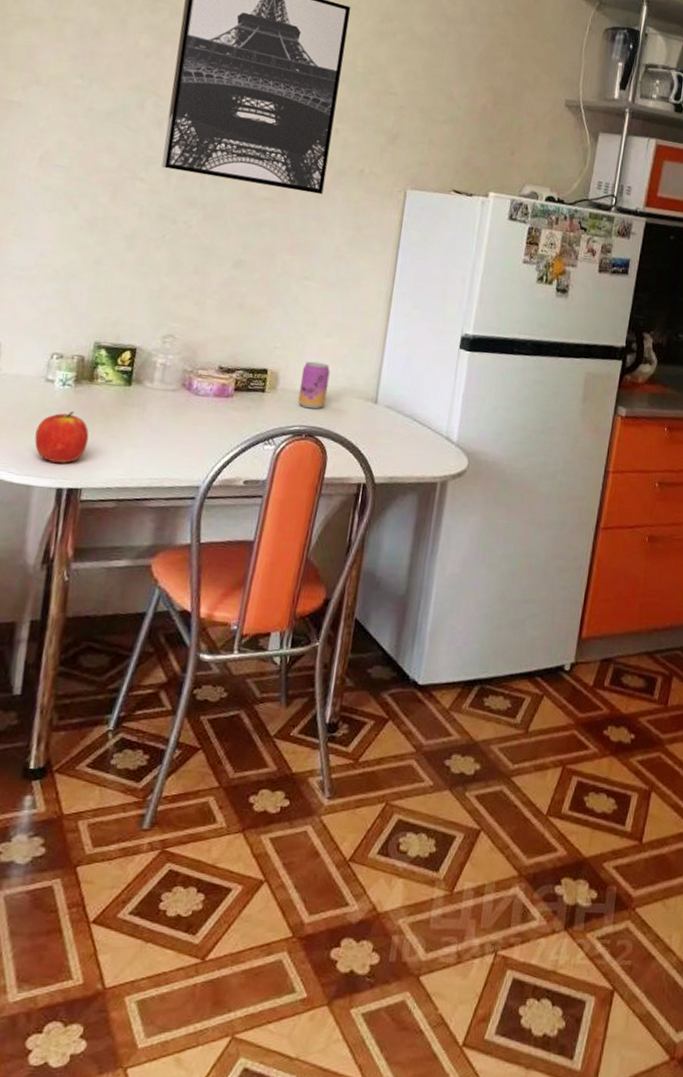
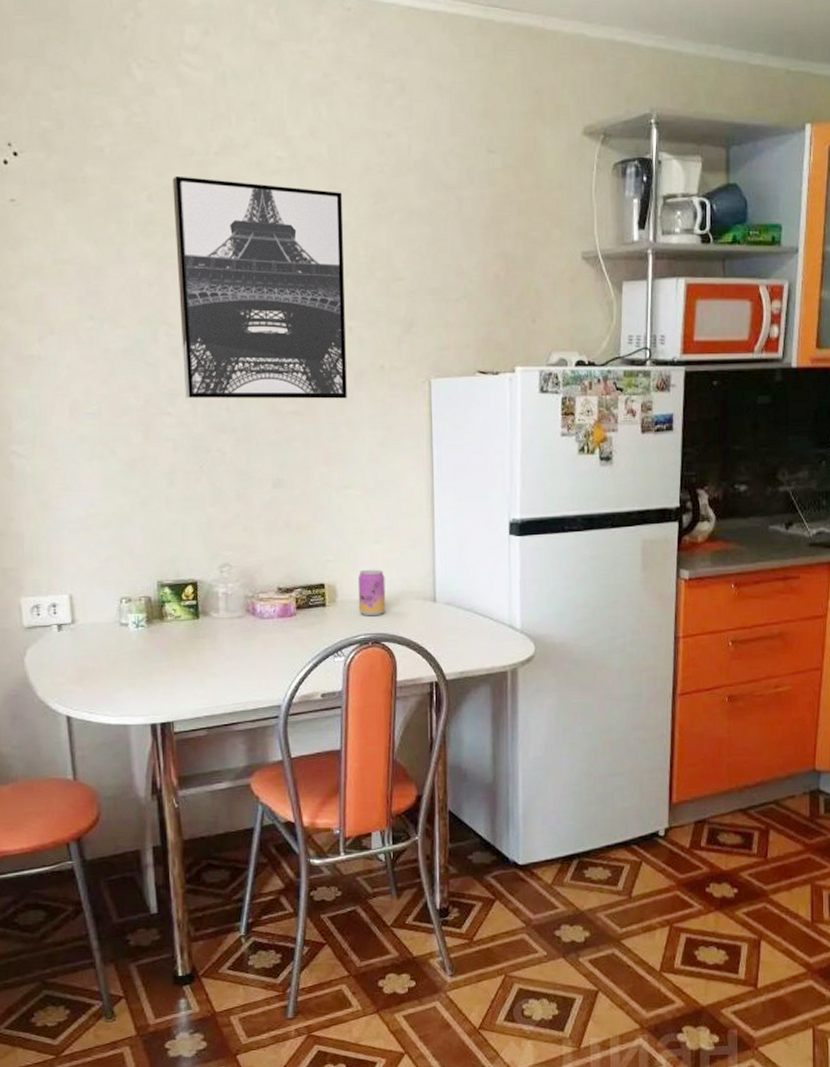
apple: present [34,411,90,463] -> none [121,651,171,701]

